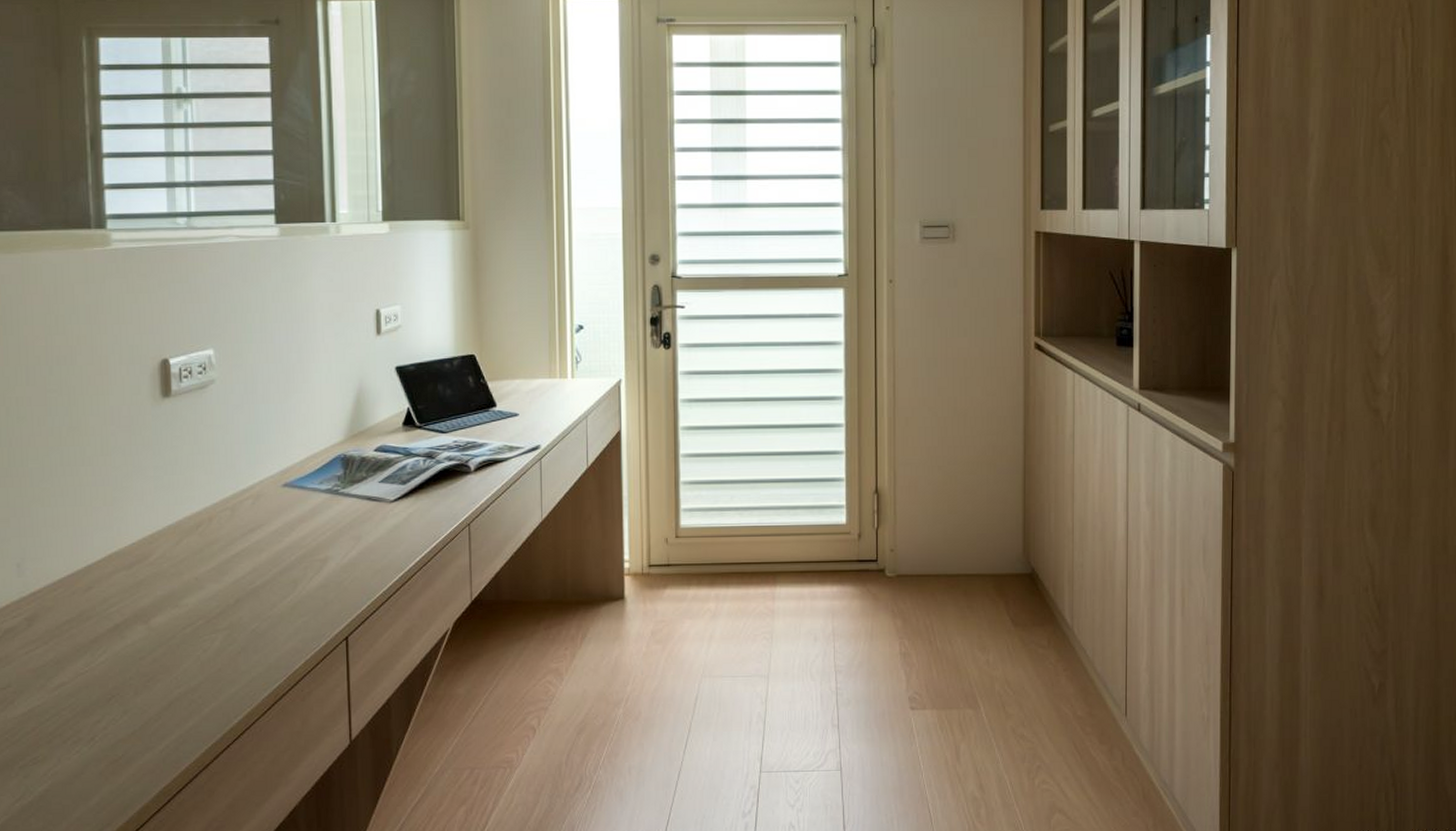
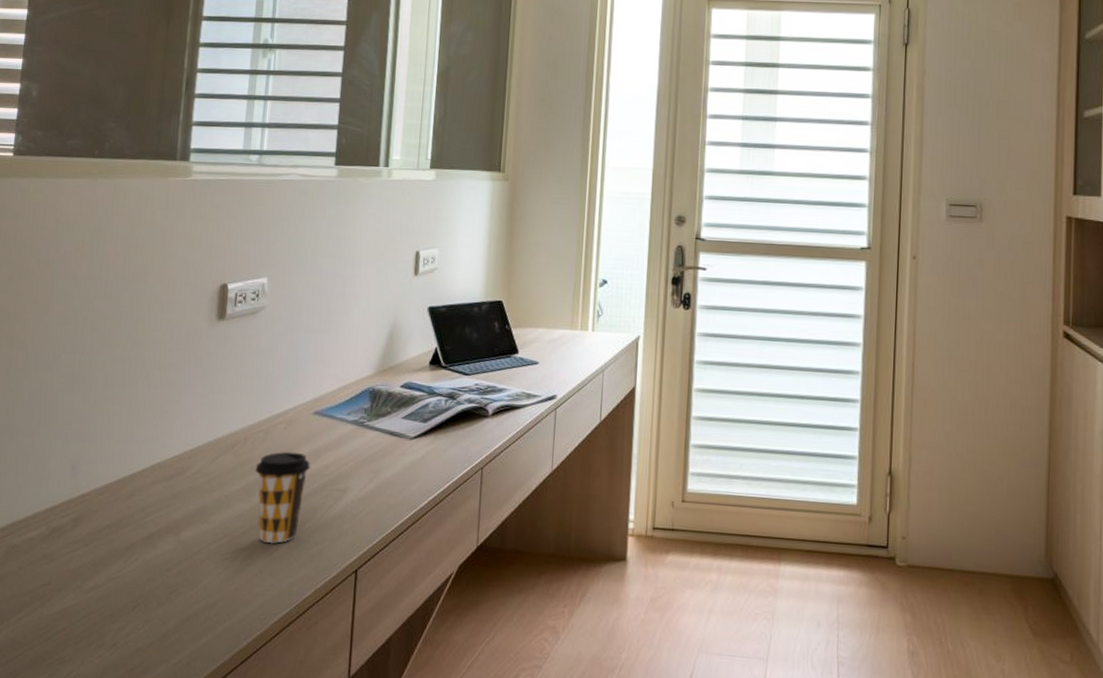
coffee cup: none [225,527,285,621] -> present [255,451,310,544]

